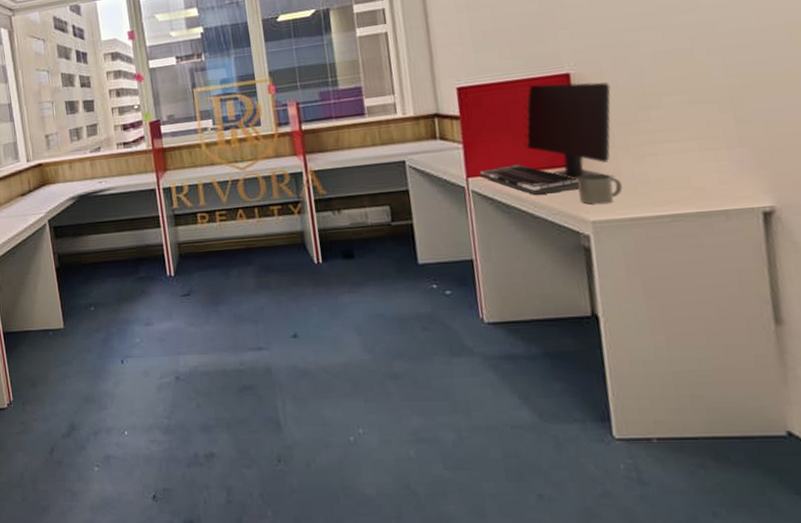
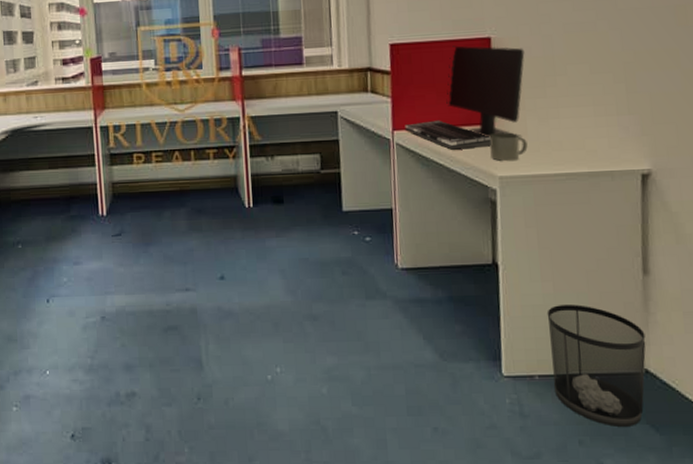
waste bin: none [660,359,791,498] -> present [546,304,646,428]

